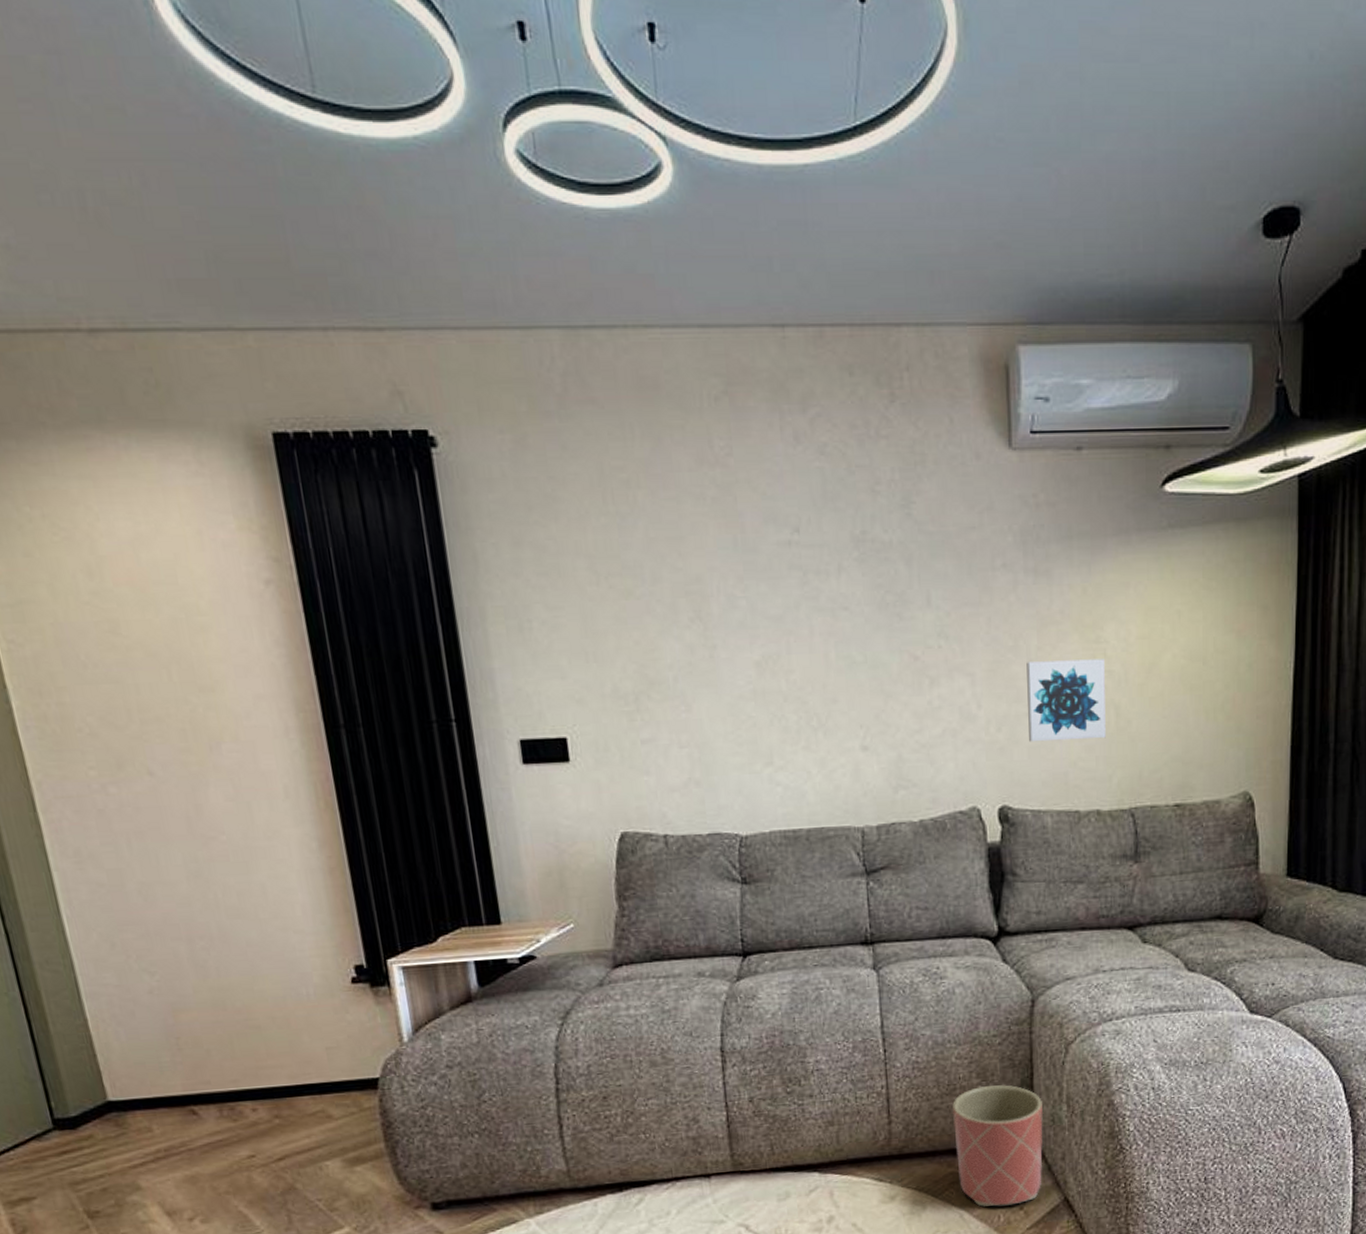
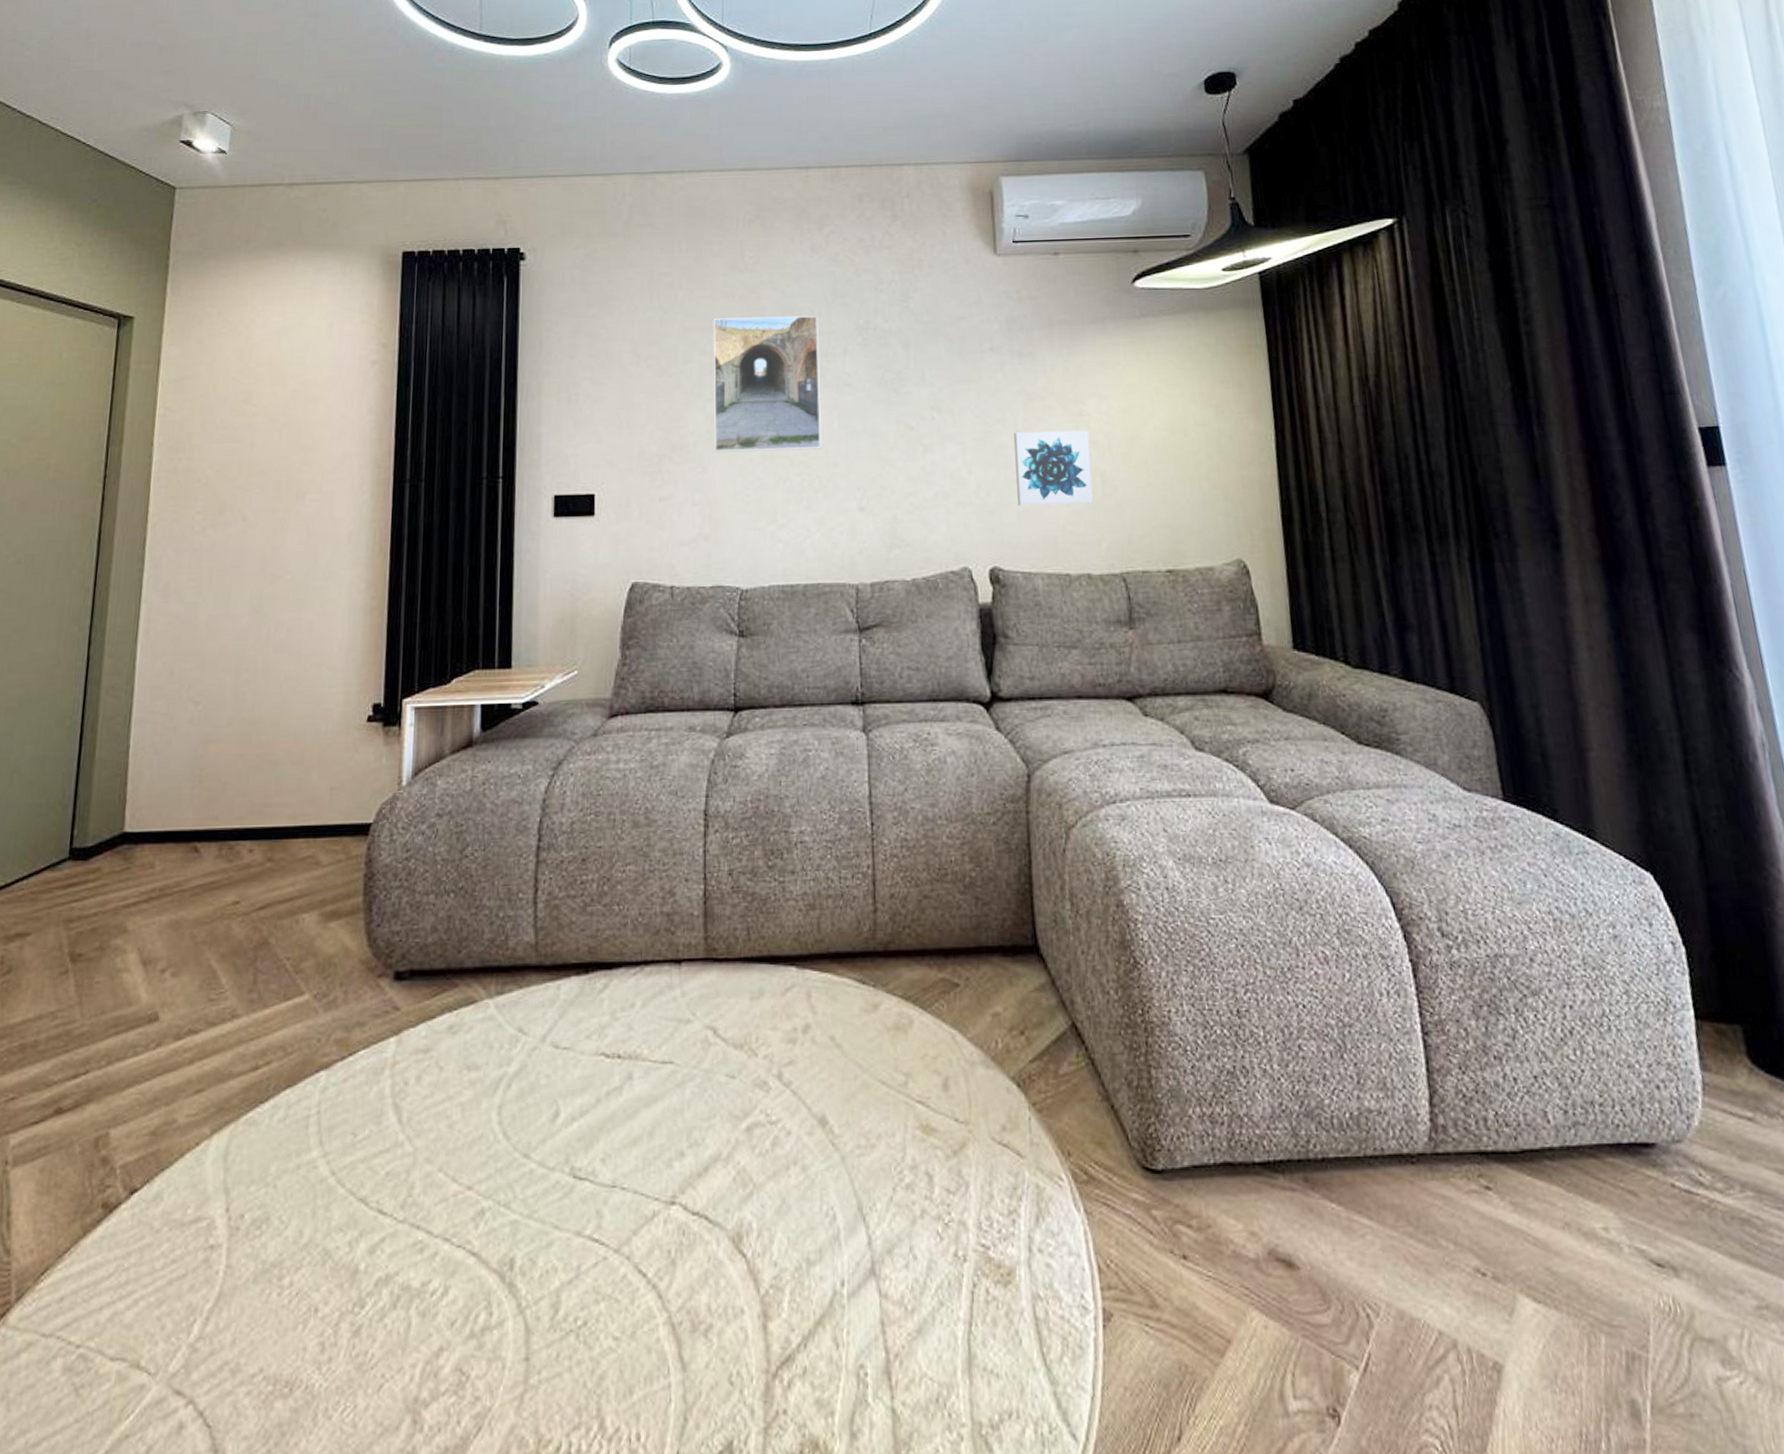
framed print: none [682,523,818,689] -> present [713,315,822,453]
planter: present [952,1085,1044,1207] -> none [943,873,1045,1028]

